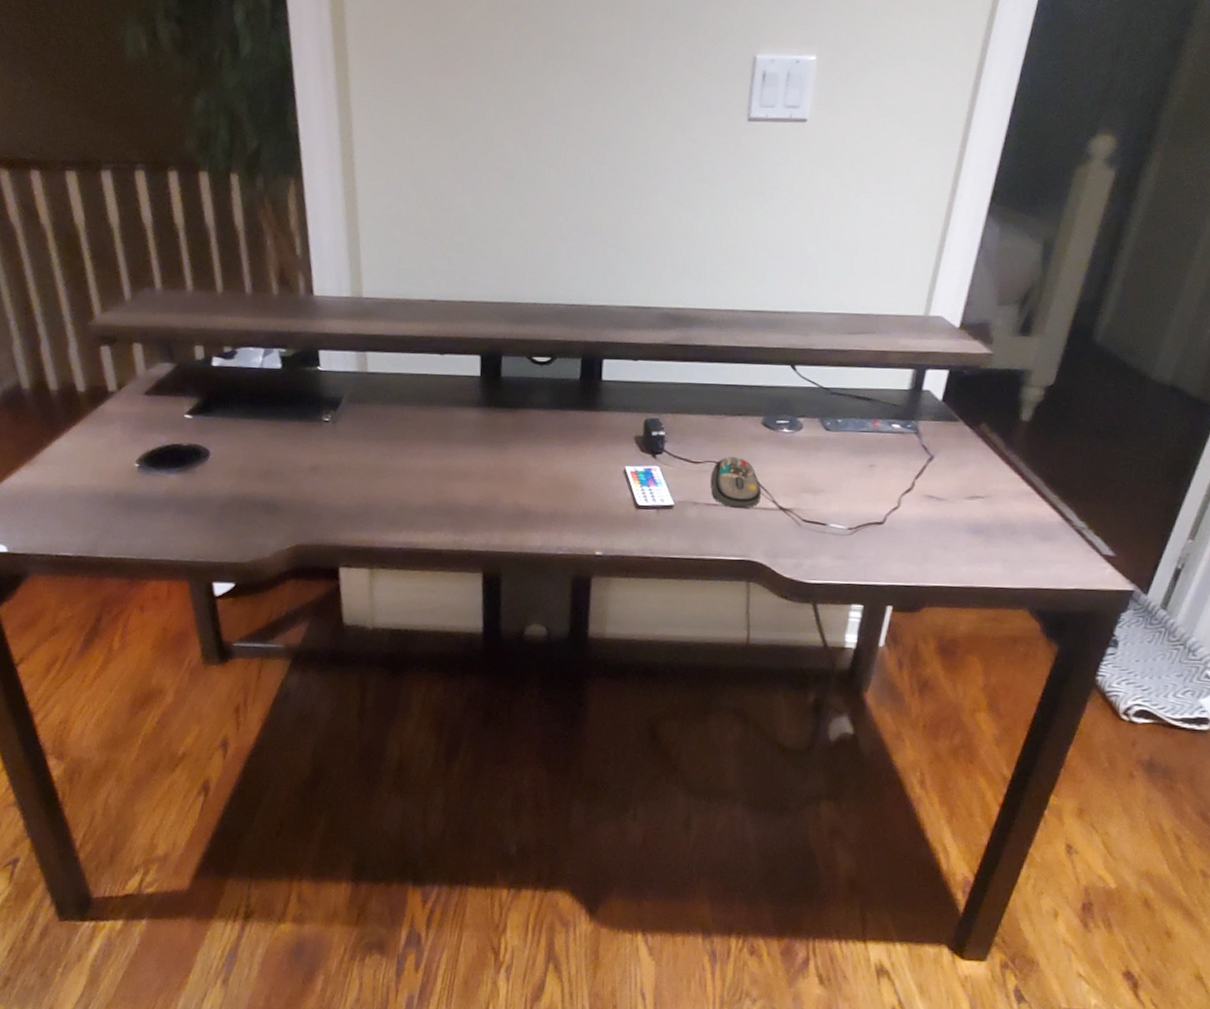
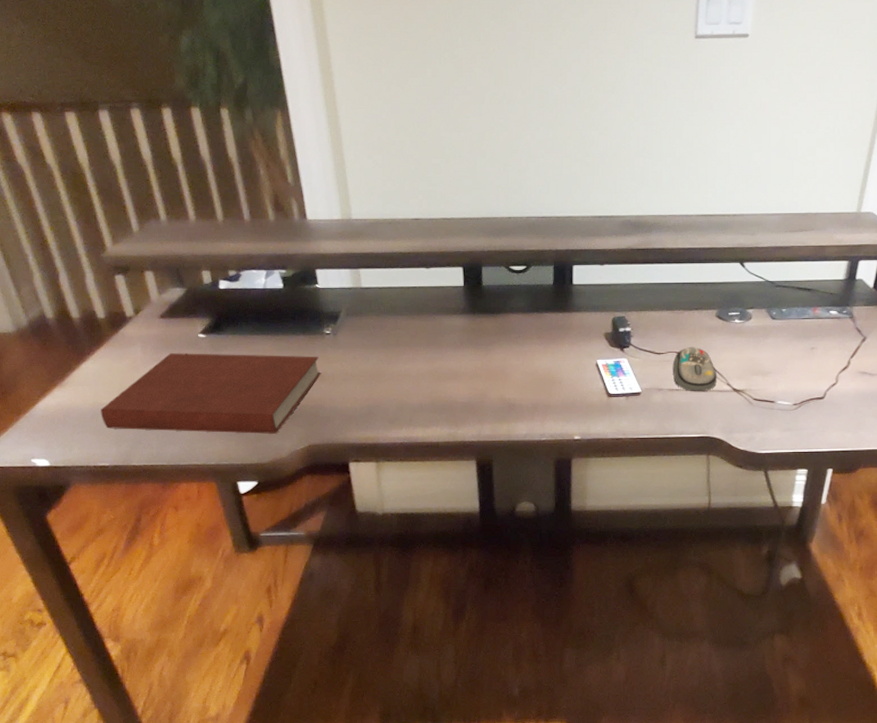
notebook: none [69,434,317,530] -> present [101,353,322,434]

